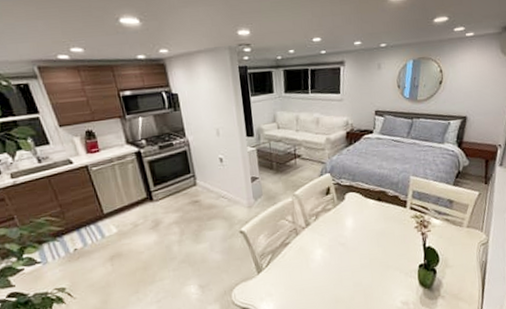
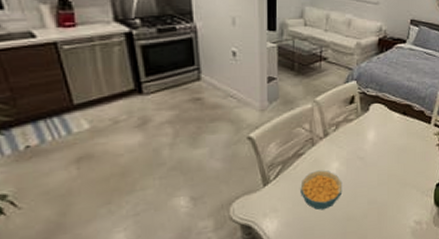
cereal bowl: none [289,257,329,294] -> present [300,170,343,211]

